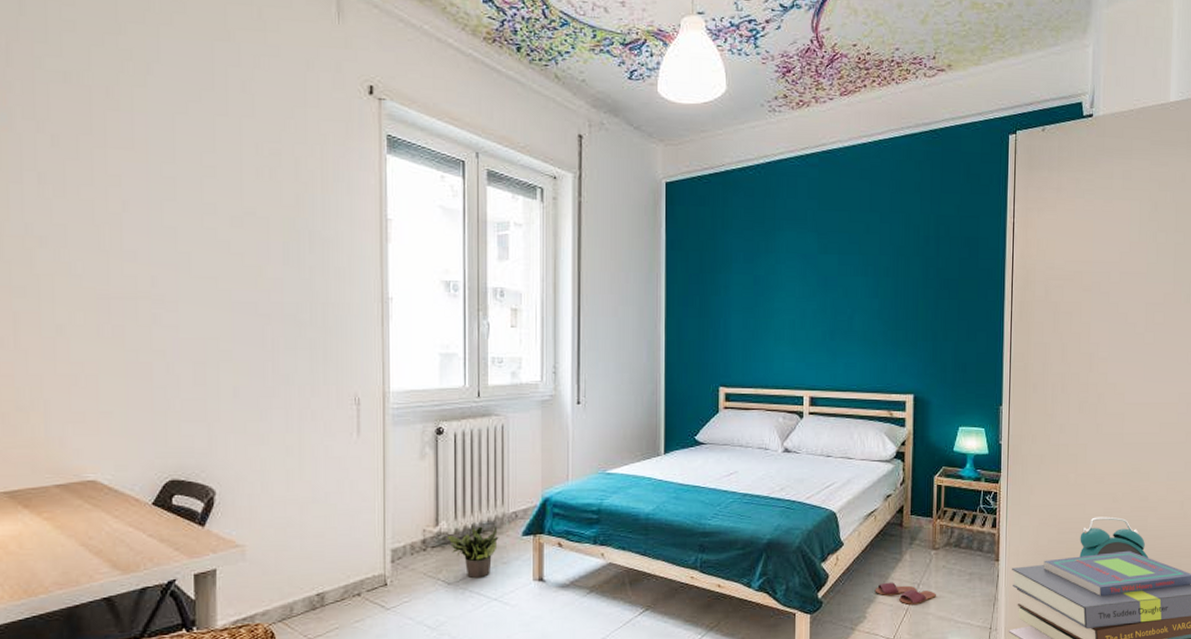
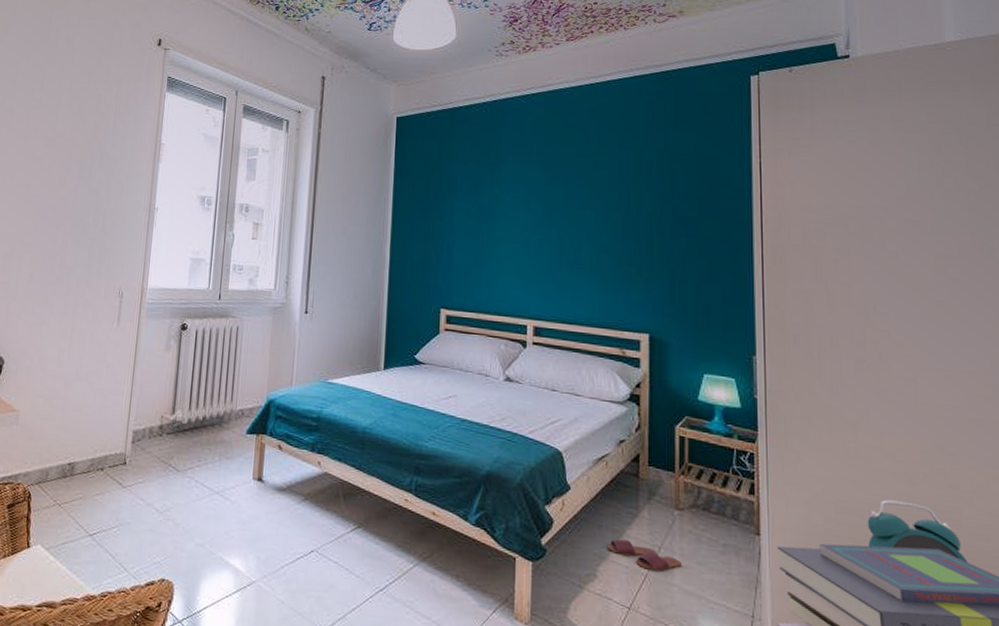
potted plant: present [447,524,499,579] -> none [181,419,226,470]

